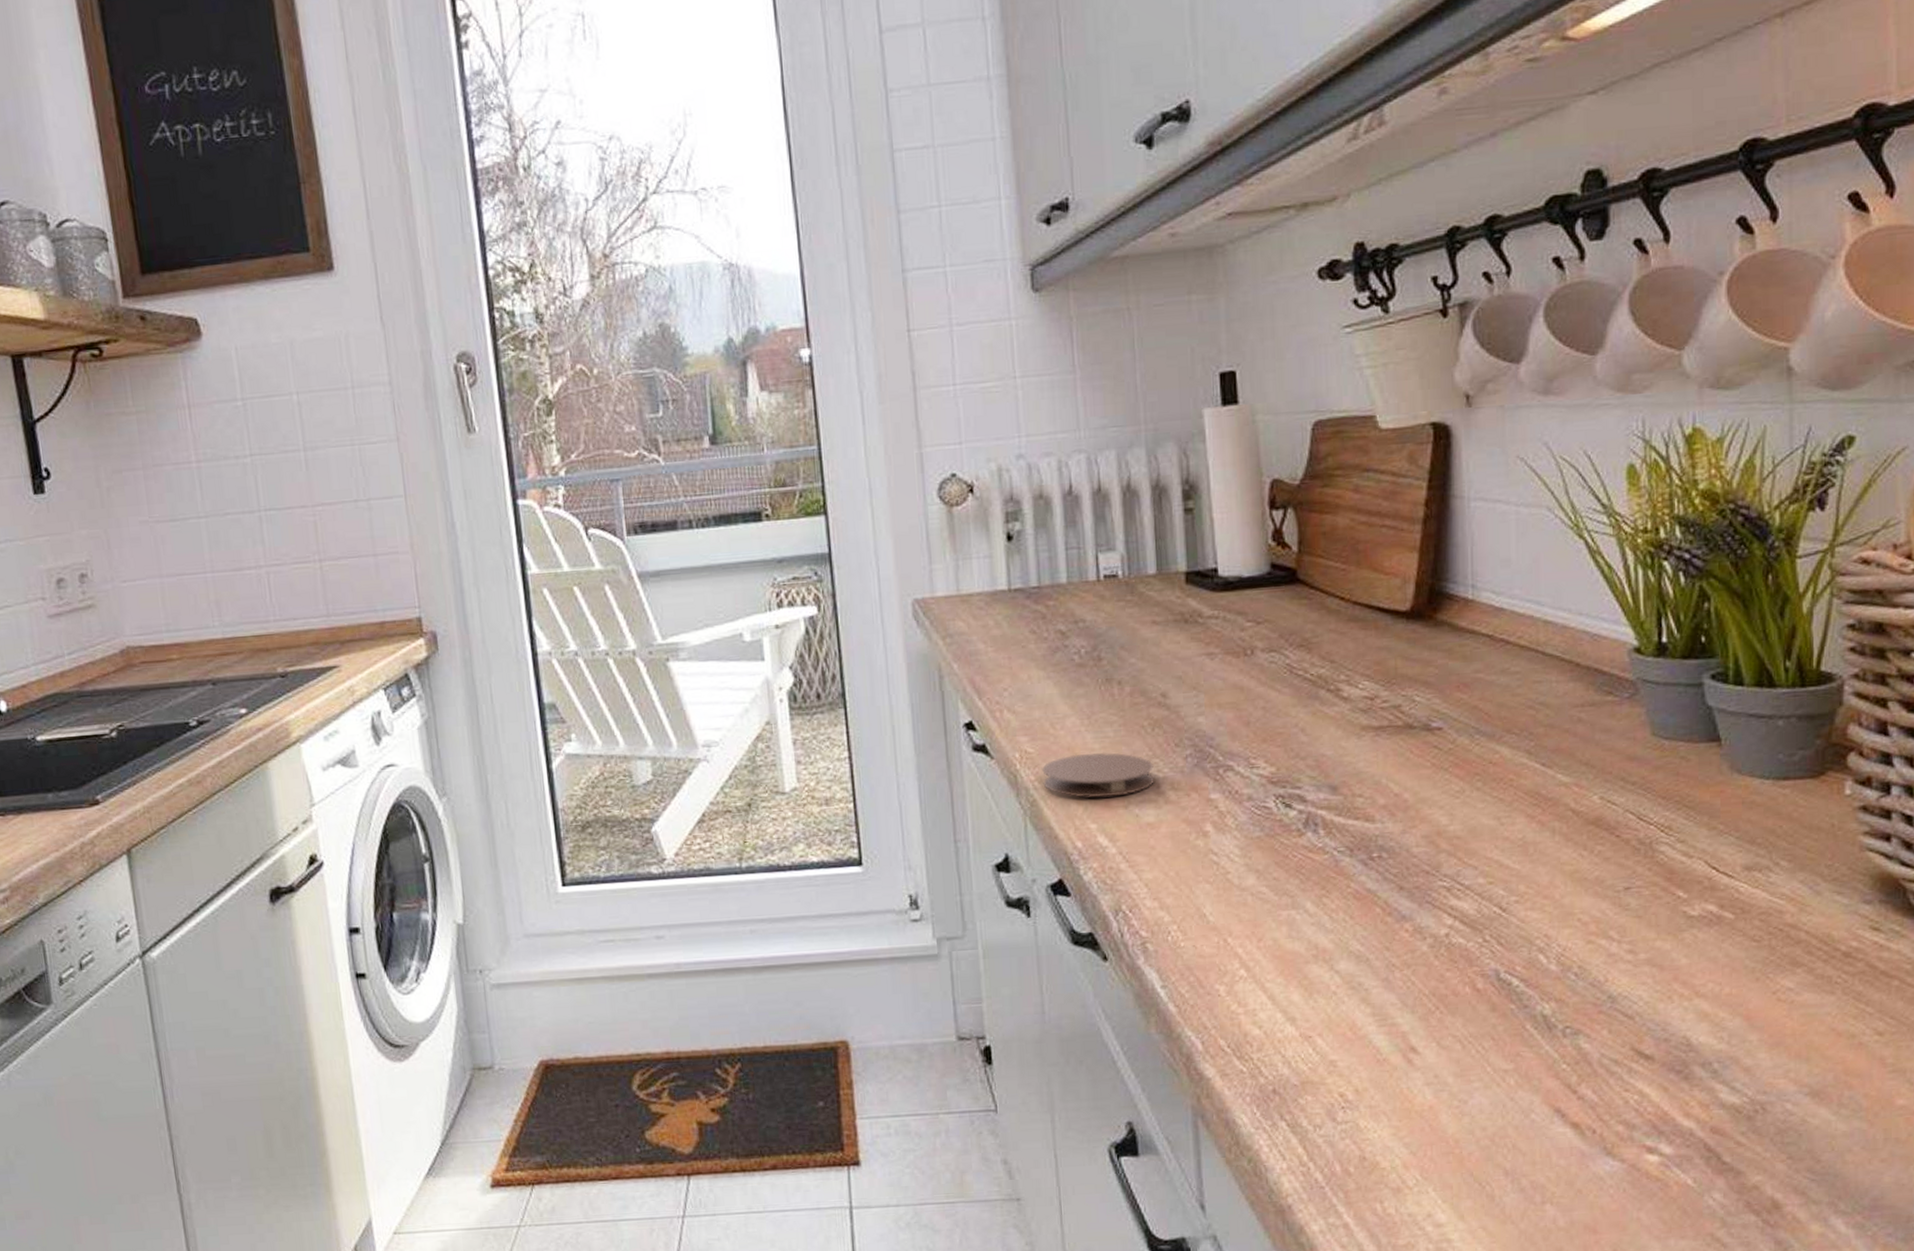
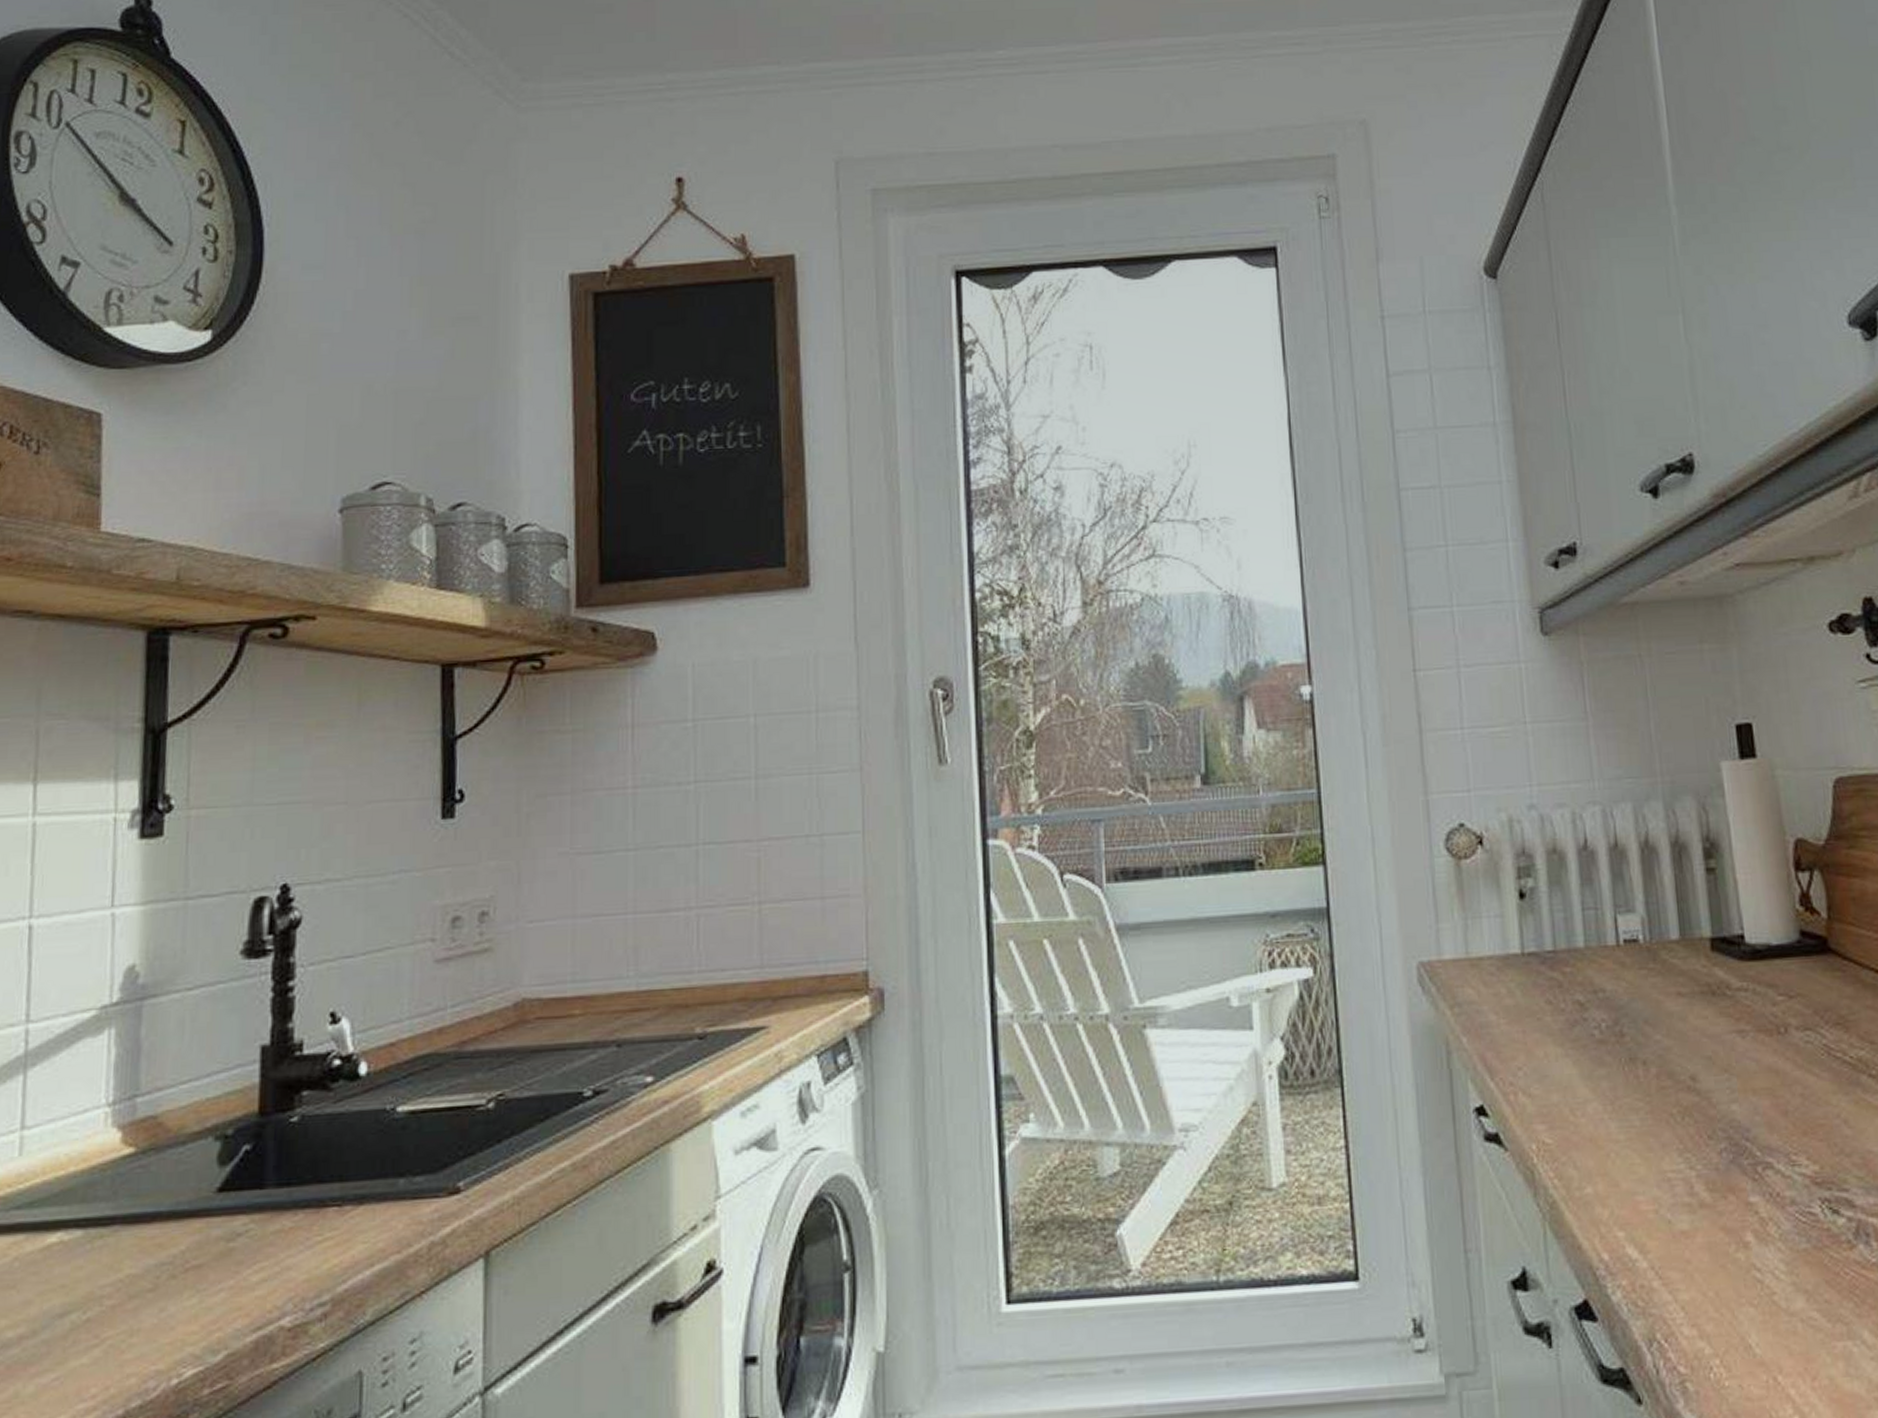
coaster: present [1042,752,1154,798] -> none [1562,1144,1687,1200]

